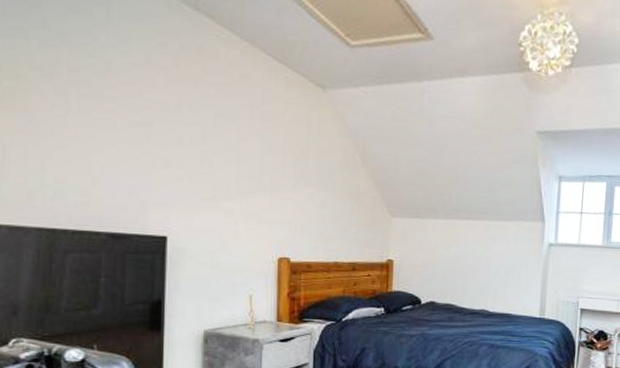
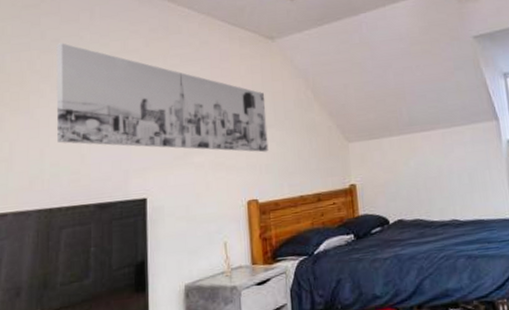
wall art: none [61,38,309,211] -> present [56,43,269,153]

